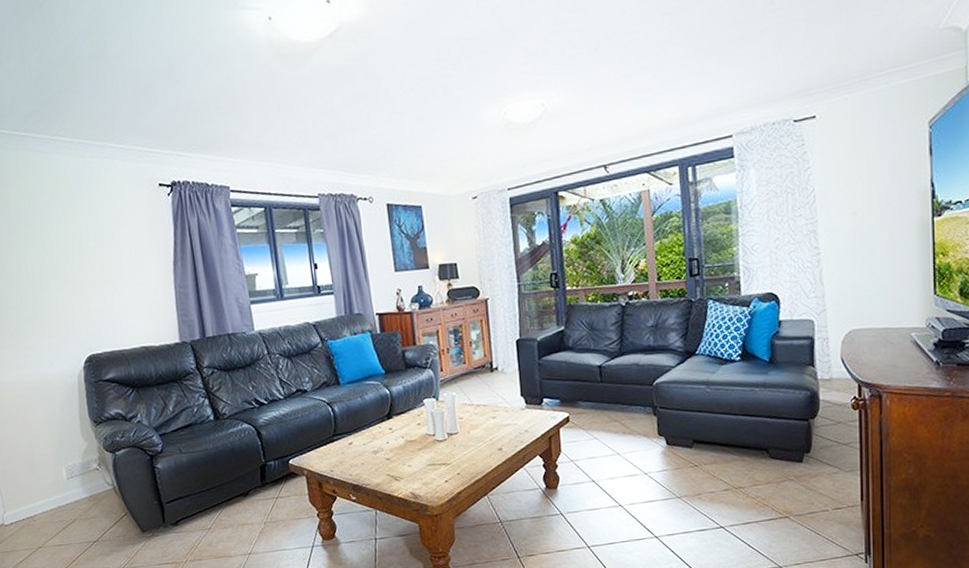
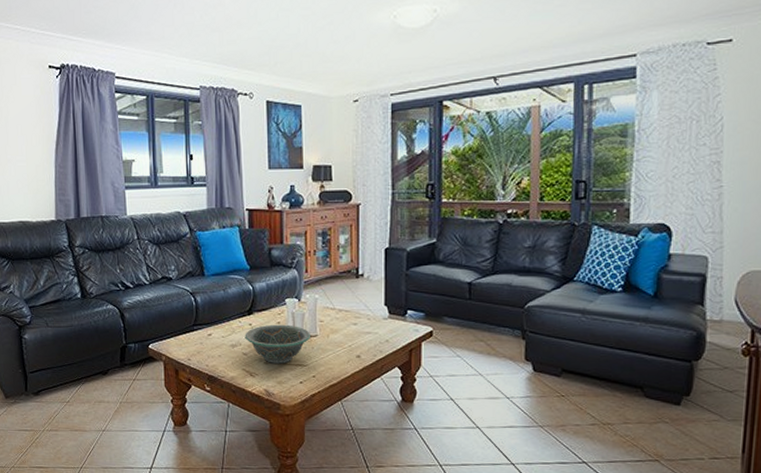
decorative bowl: none [386,425,452,466] -> present [245,324,310,364]

